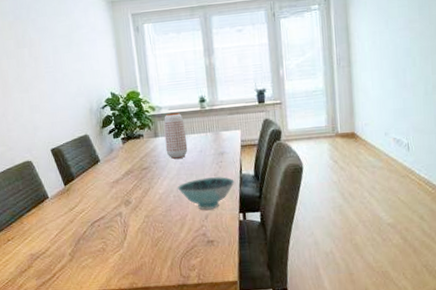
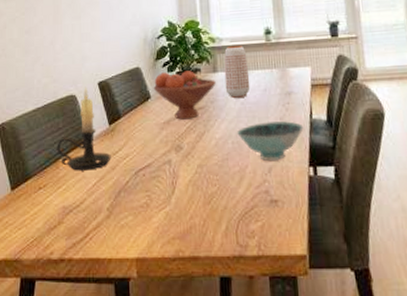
candle holder: none [19,153,69,225] -> present [57,87,111,171]
fruit bowl: none [101,136,158,179] -> present [153,71,216,120]

